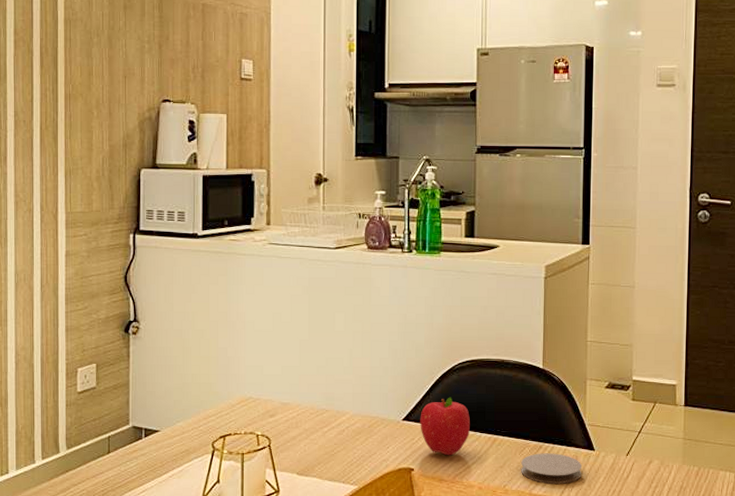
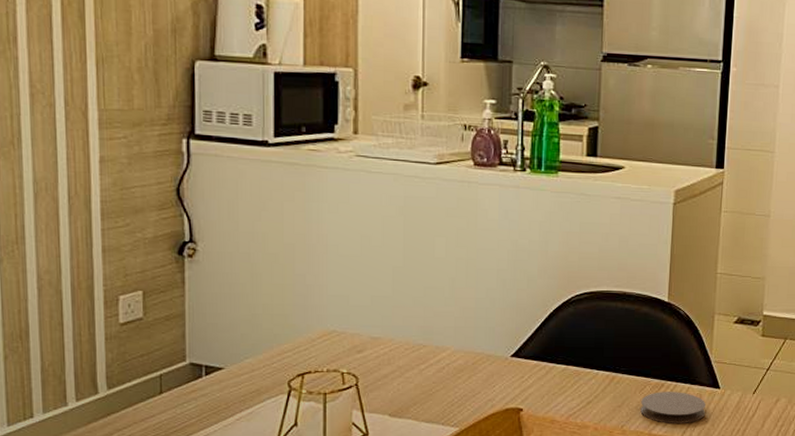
fruit: present [420,397,470,456] -> none [530,331,587,395]

